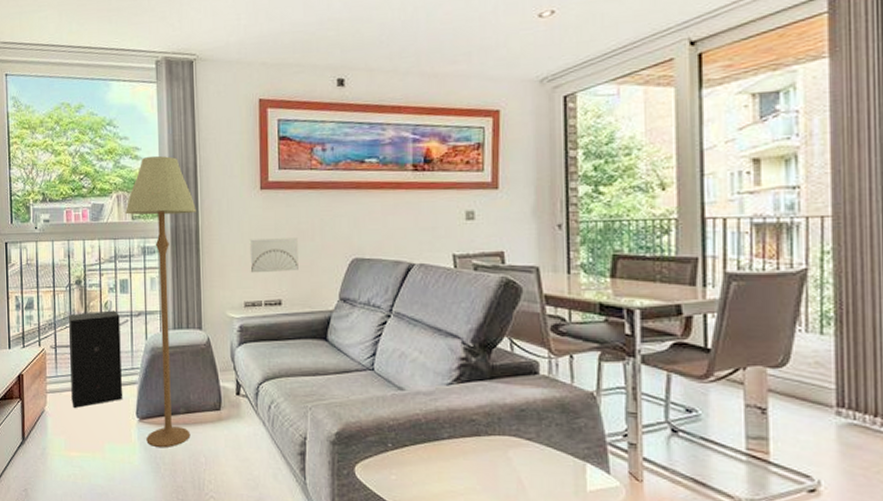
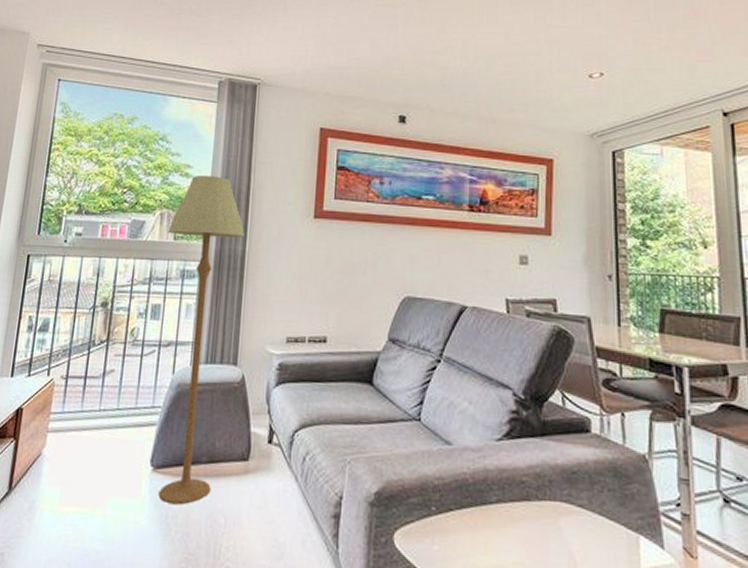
speaker: present [68,310,122,408] -> none [76,338,147,452]
wall art: present [249,238,298,273] -> none [296,269,349,307]

